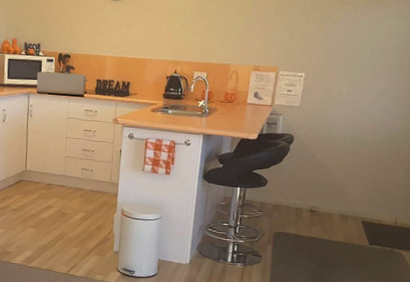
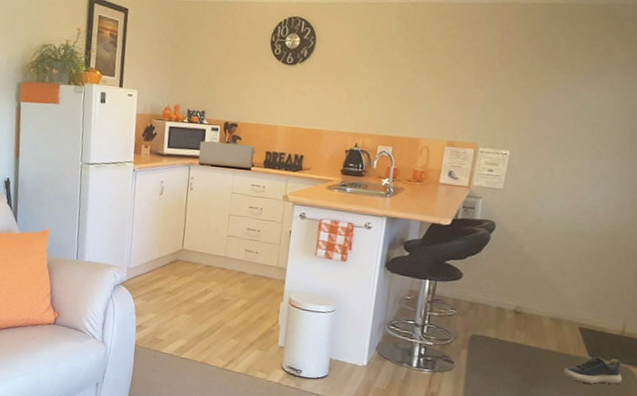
shoe: none [349,244,395,267] -> present [563,357,622,384]

